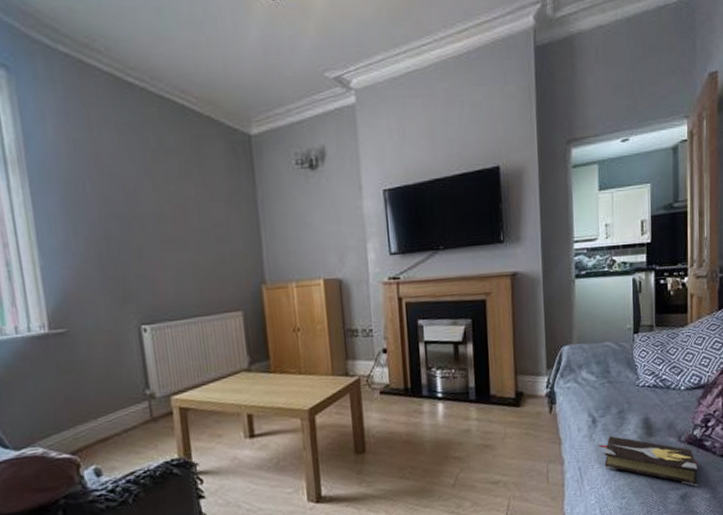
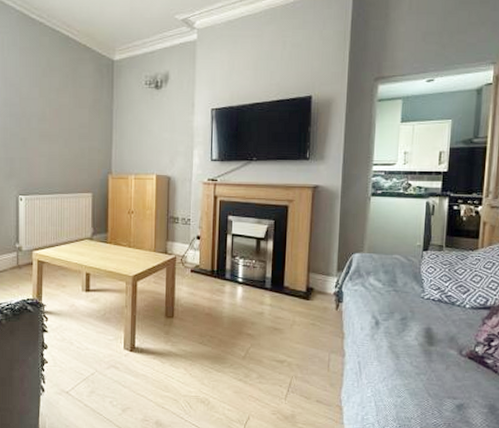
hardback book: present [597,436,698,487] -> none [378,339,477,399]

